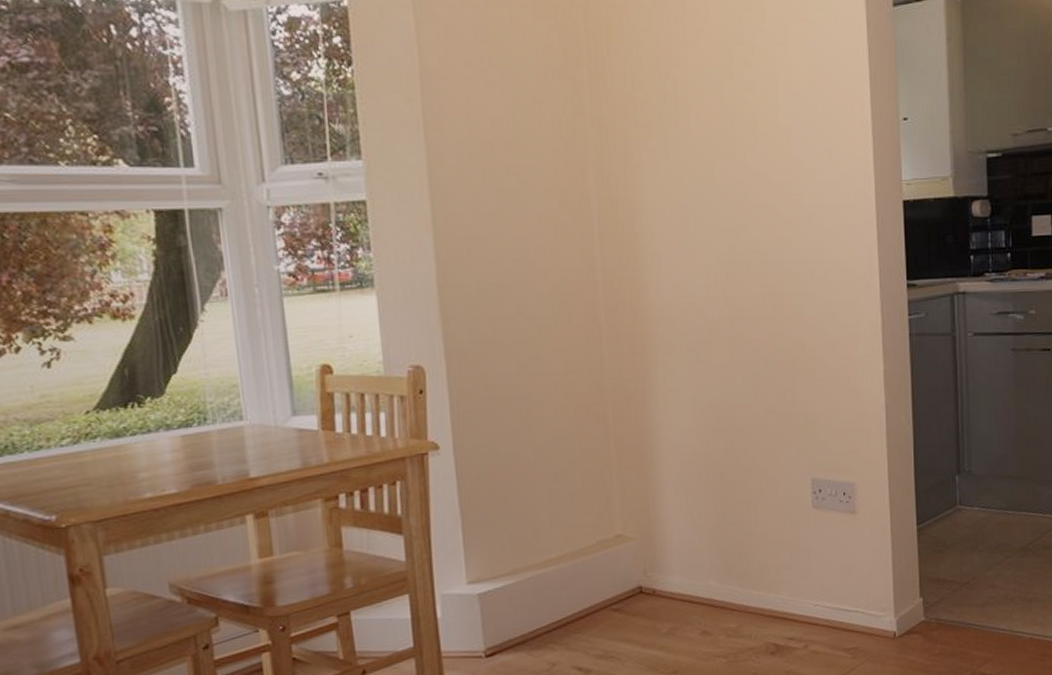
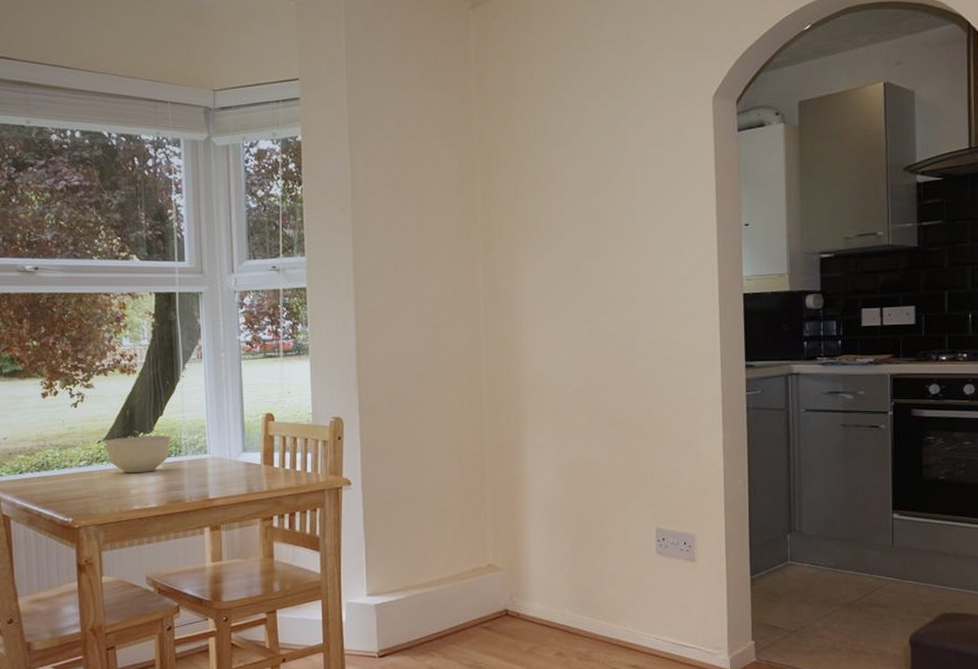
bowl: none [96,399,191,452] -> present [105,436,171,474]

